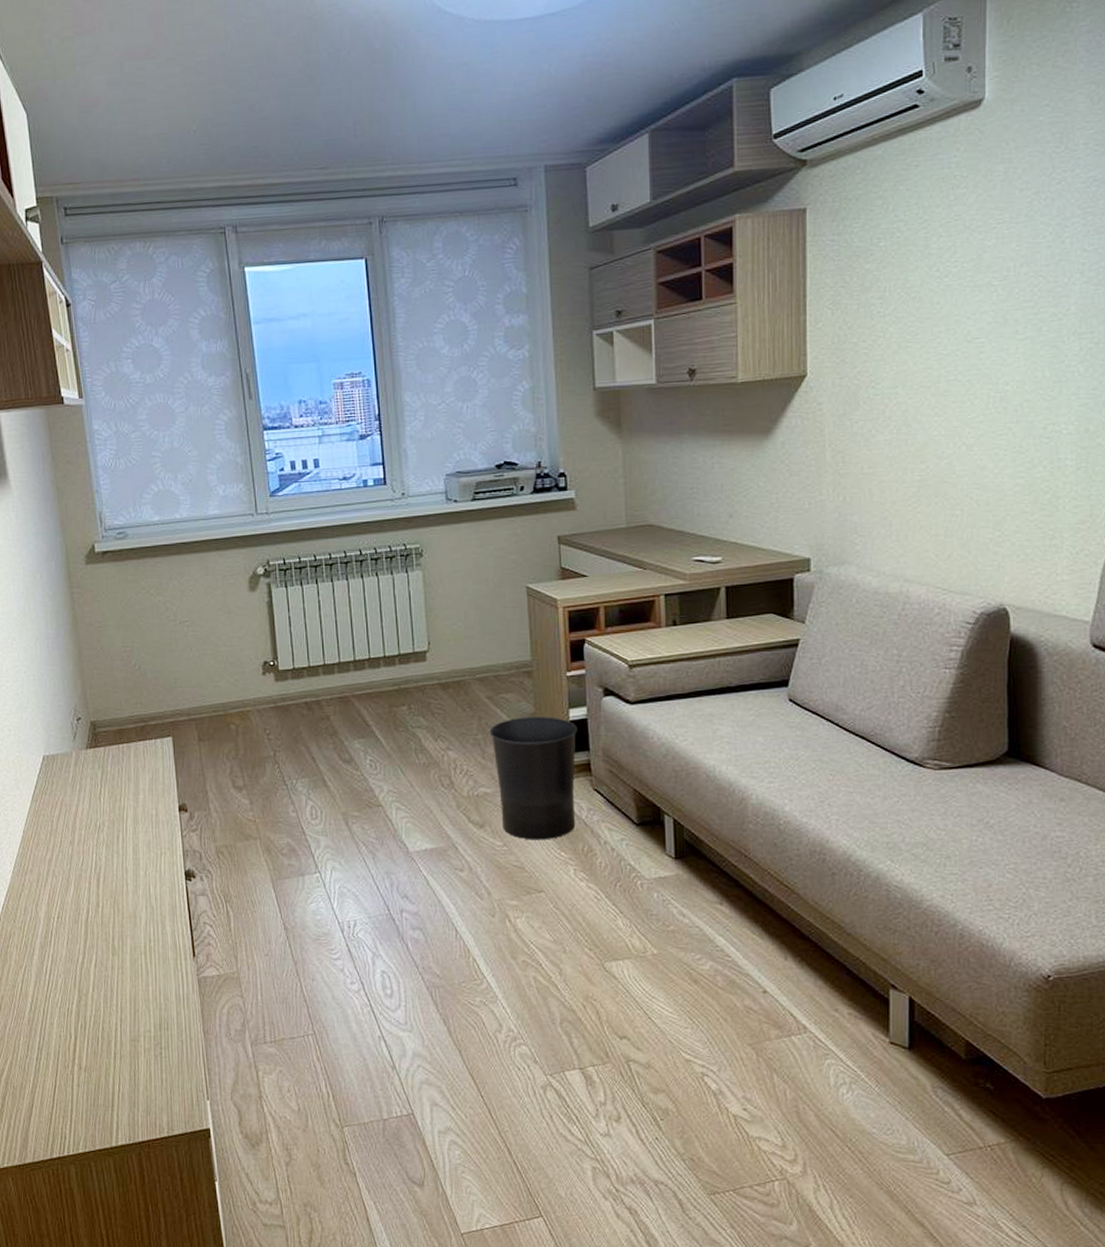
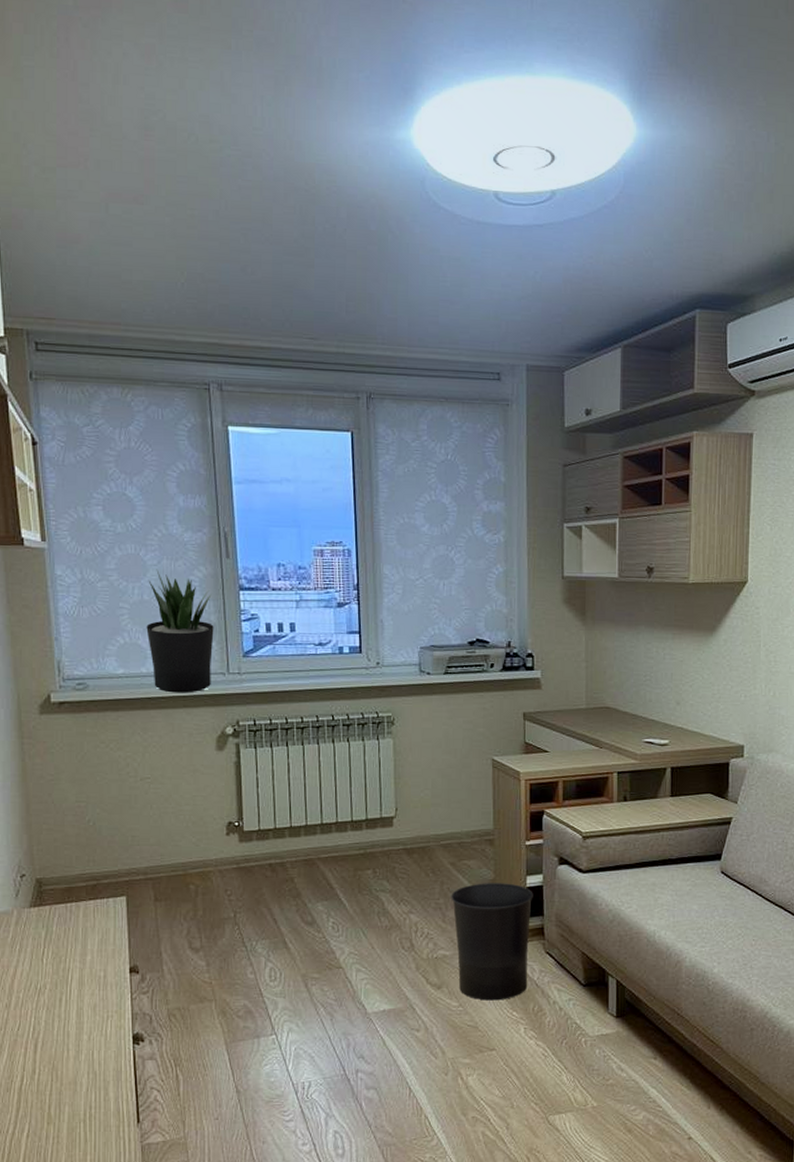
planter: none [177,416,241,537] -> present [146,569,214,693]

